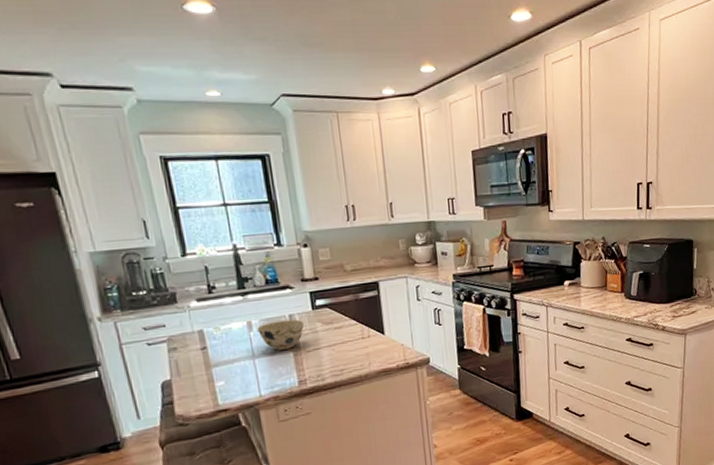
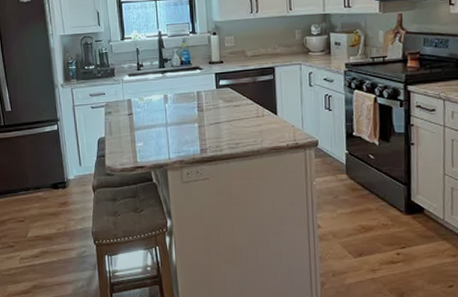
bowl: present [256,319,305,350] -> none [171,96,209,121]

